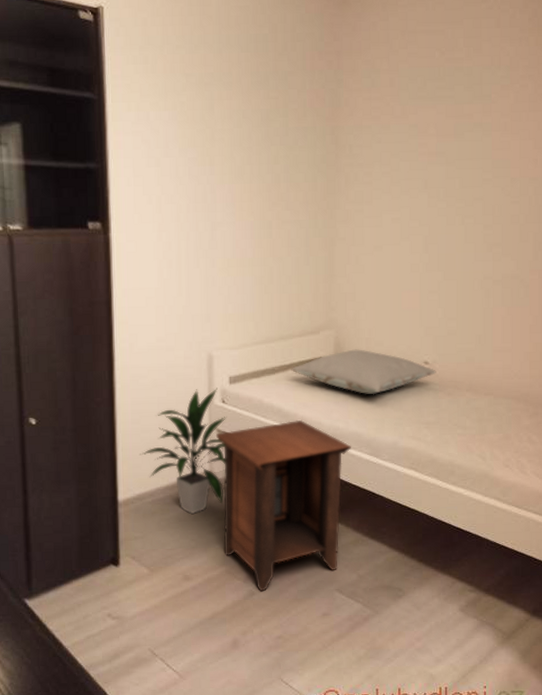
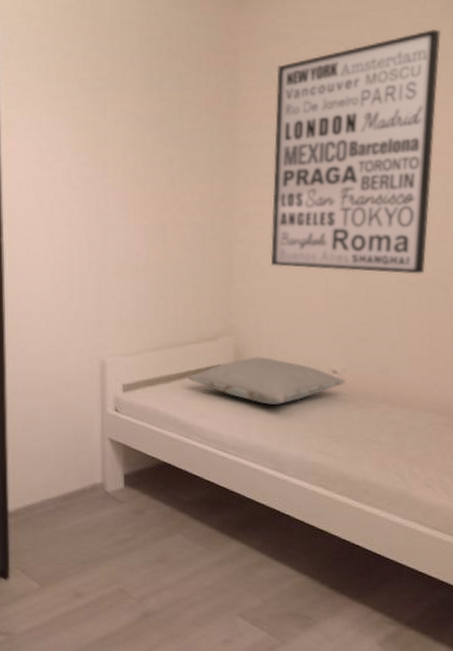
indoor plant: present [140,387,227,515] -> none [30,395,121,528]
nightstand: present [215,419,351,592] -> none [108,430,253,613]
wall art: none [370,39,528,272] -> present [271,29,442,274]

